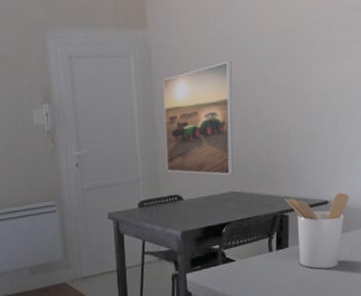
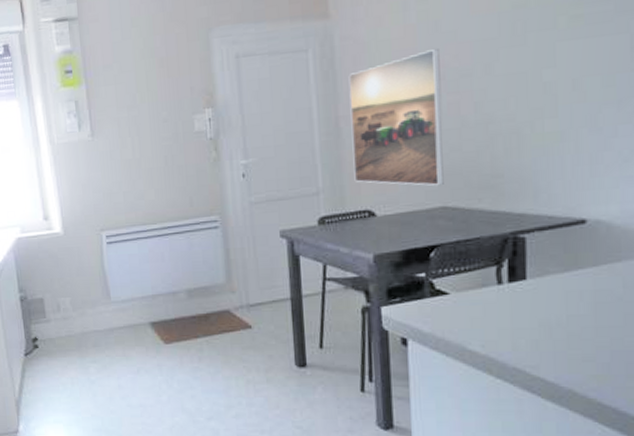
utensil holder: present [284,192,350,269] -> none [518,208,620,310]

